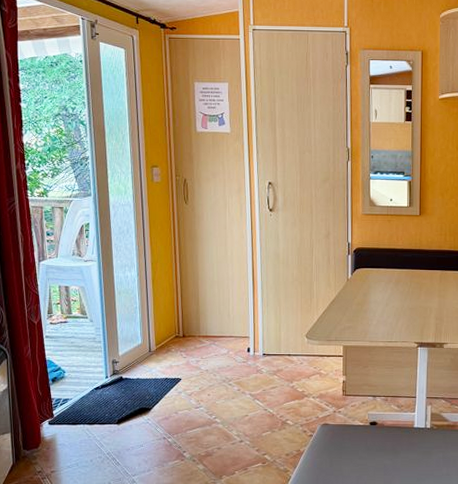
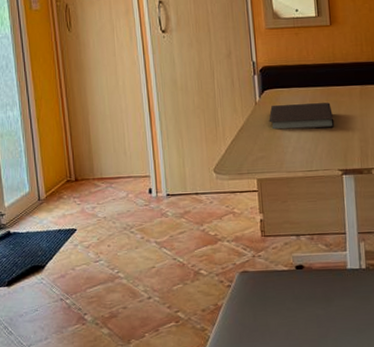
notebook: none [358,283,415,306] -> present [269,103,335,129]

